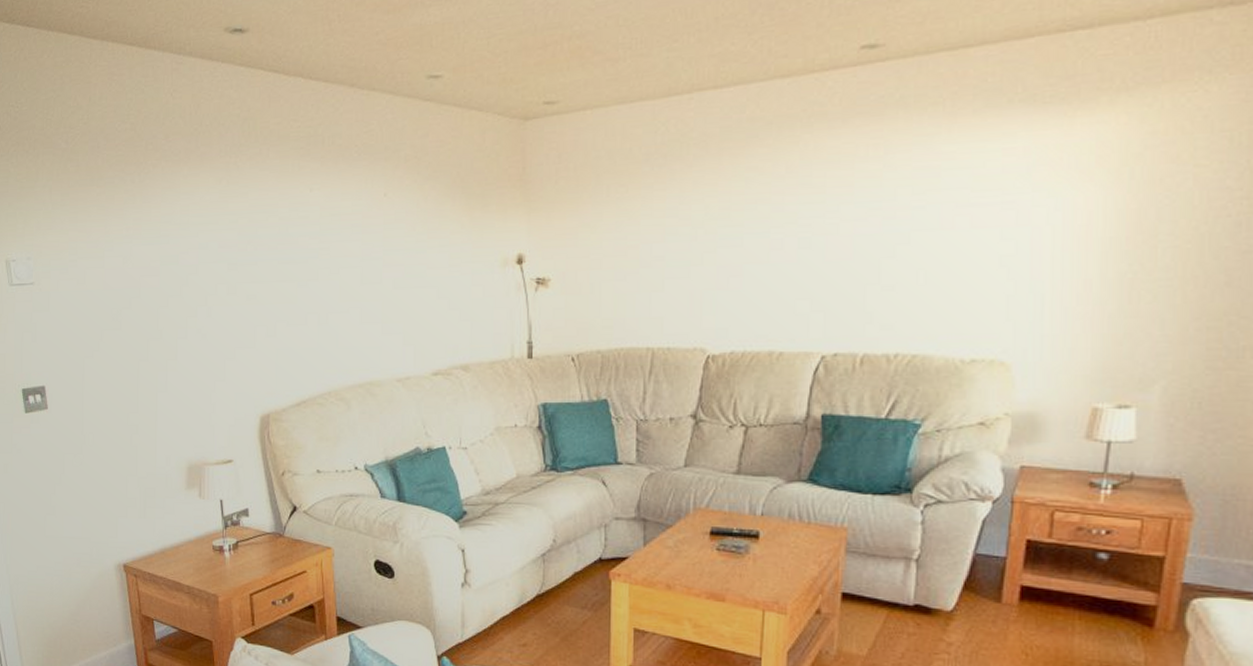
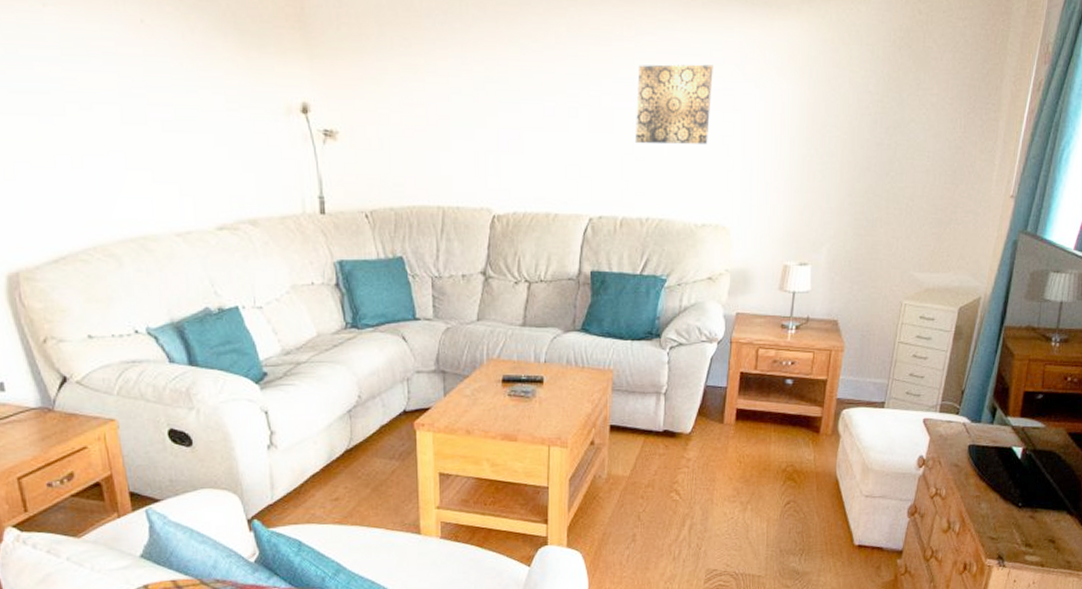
wall art: none [881,177,988,272] -> present [635,64,713,144]

